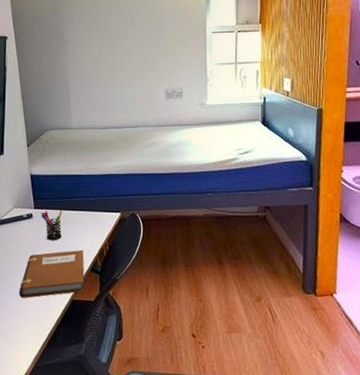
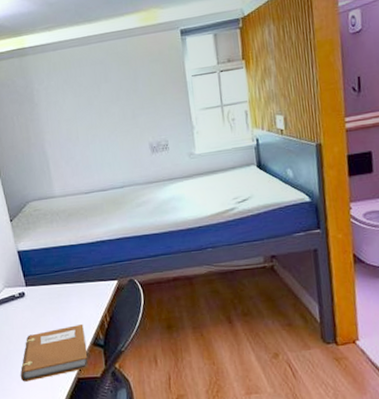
pen holder: present [41,210,63,241] -> none [33,284,58,319]

